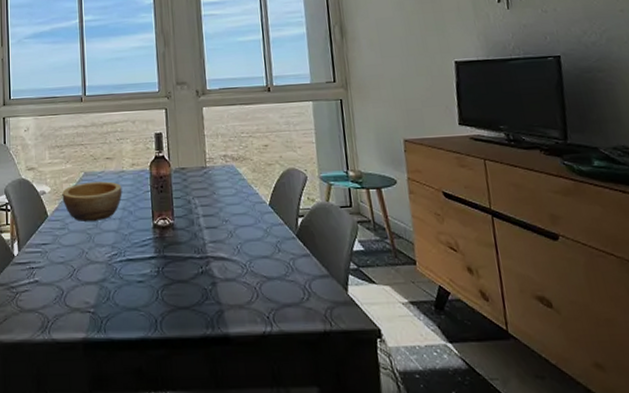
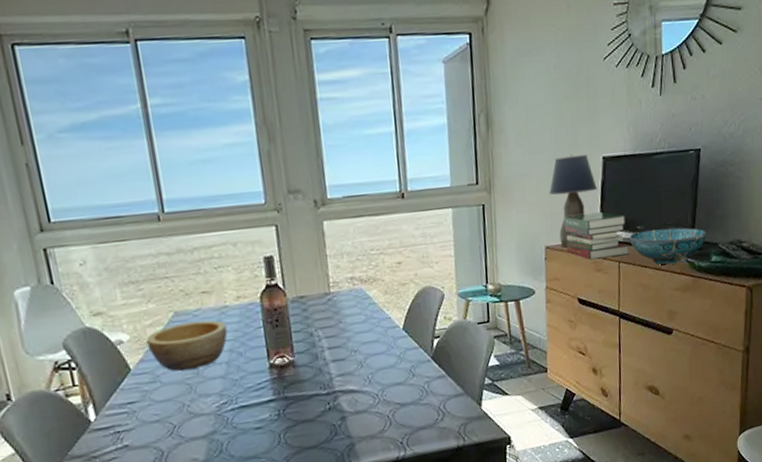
table lamp: none [403,58,452,142] -> present [548,153,597,248]
books: none [420,110,495,156] -> present [564,211,630,261]
decorative bowl: none [492,129,584,166] -> present [629,227,707,265]

